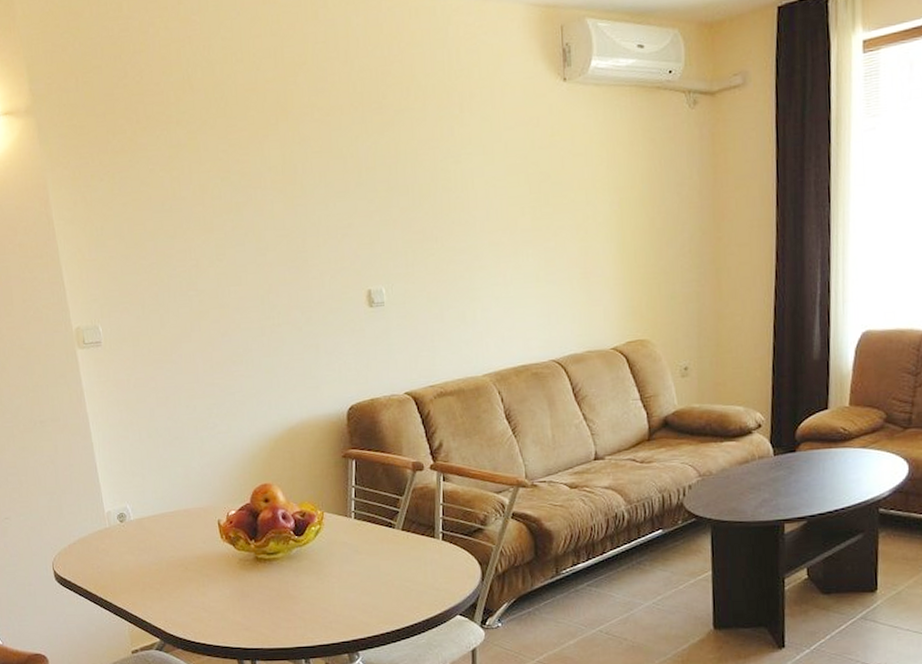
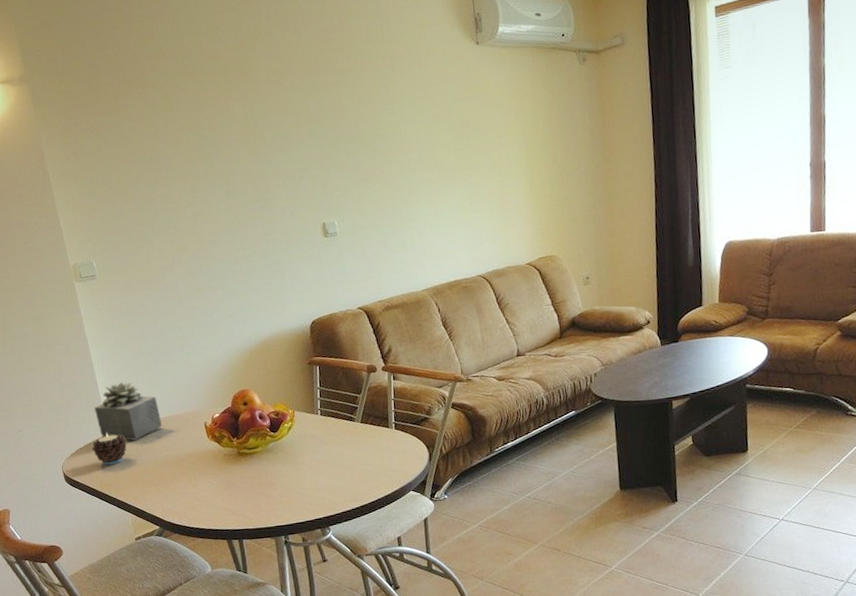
candle: none [88,526,127,564] -> present [92,433,127,466]
succulent plant: none [92,467,170,536] -> present [94,381,163,440]

